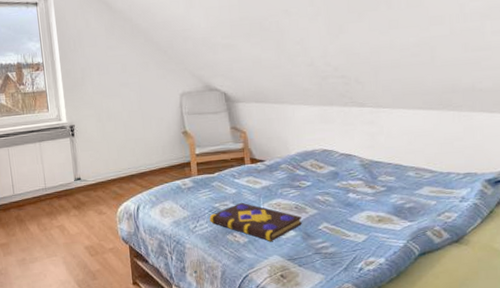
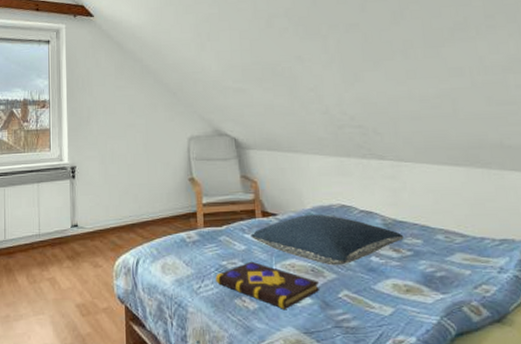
pillow: none [240,158,379,203] -> present [251,214,404,266]

